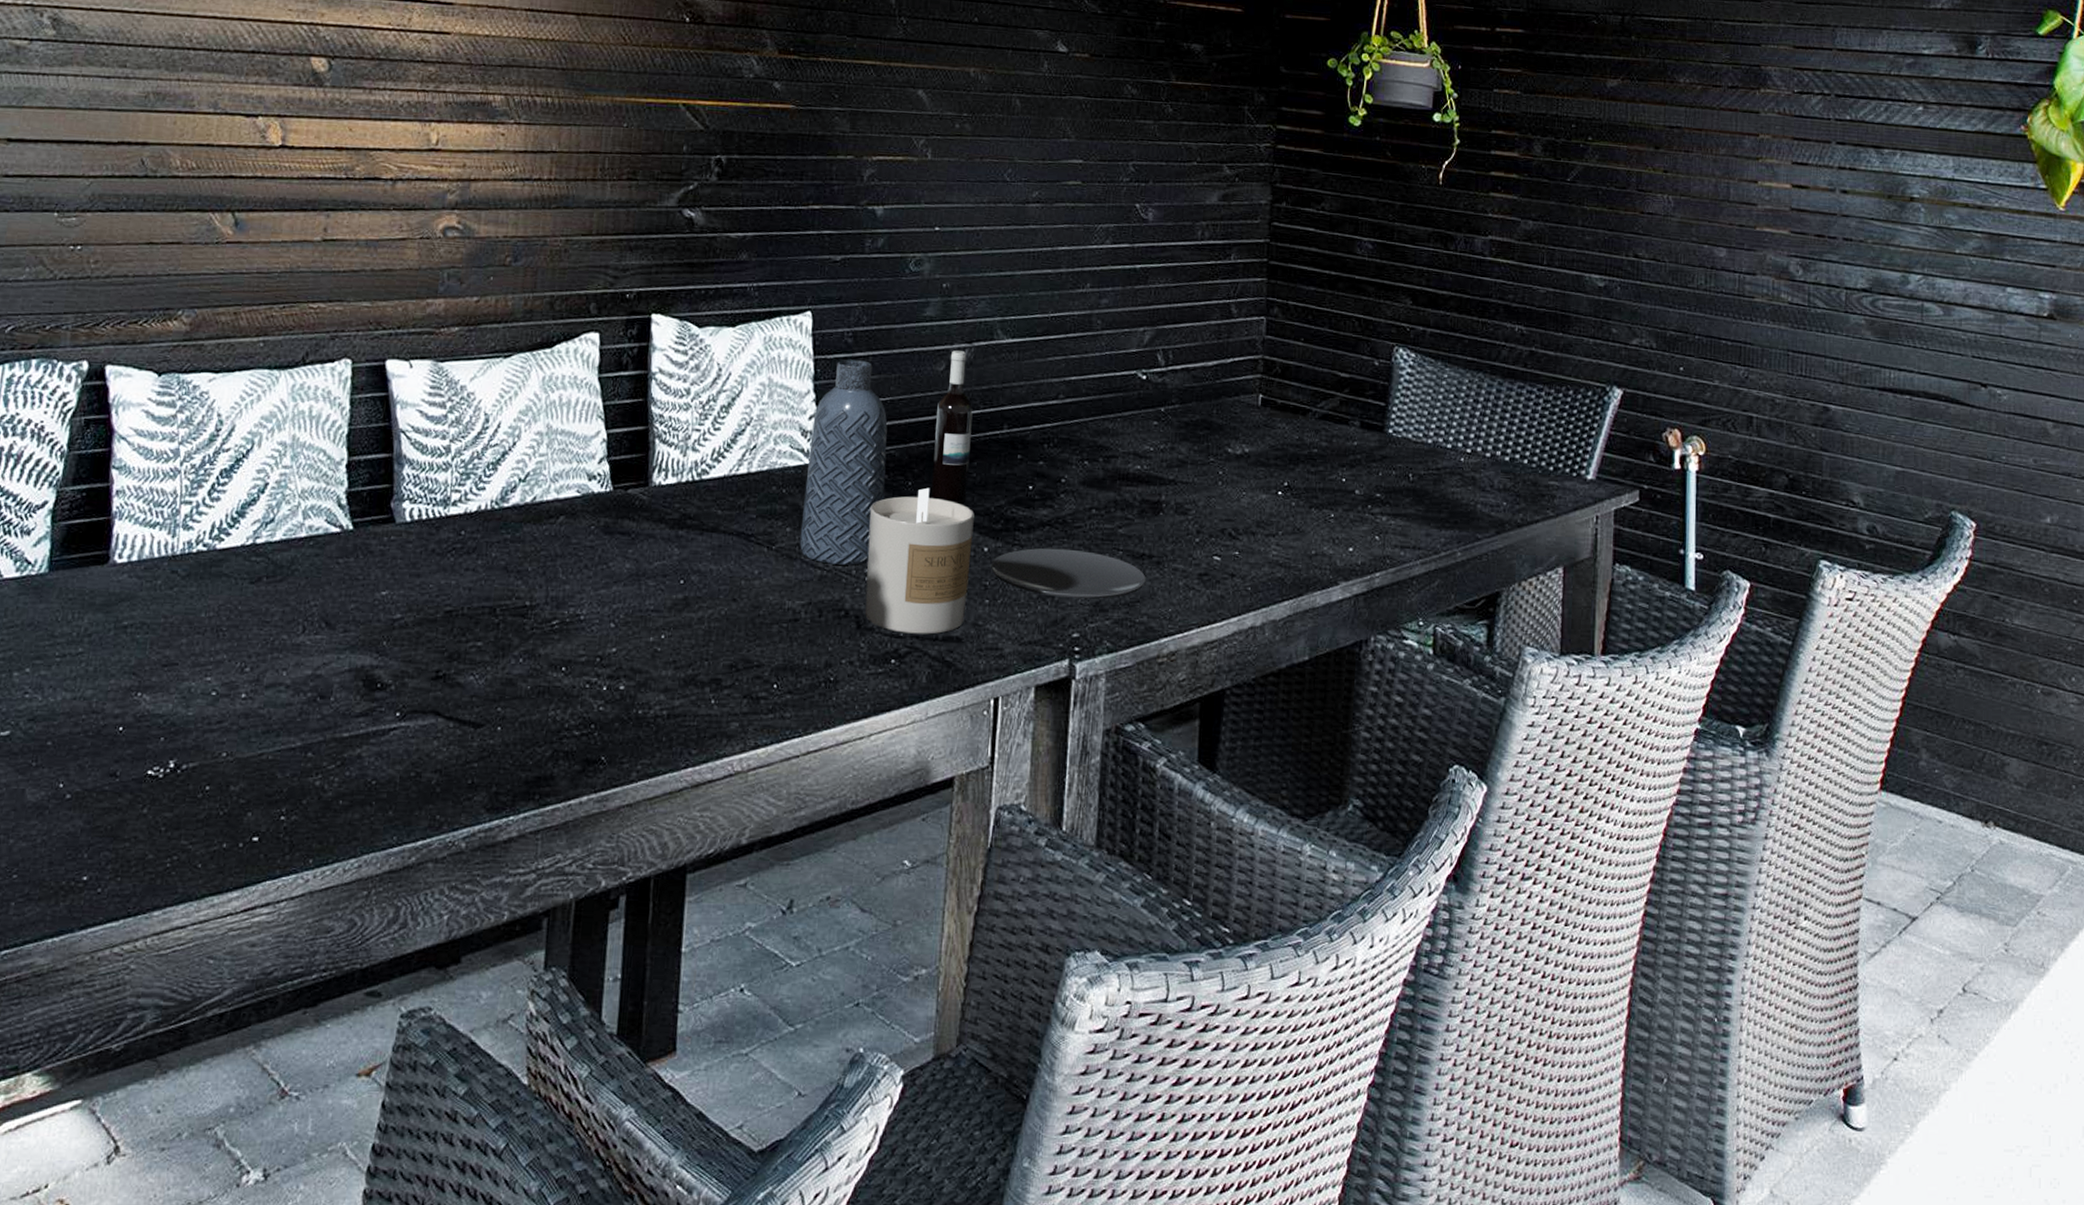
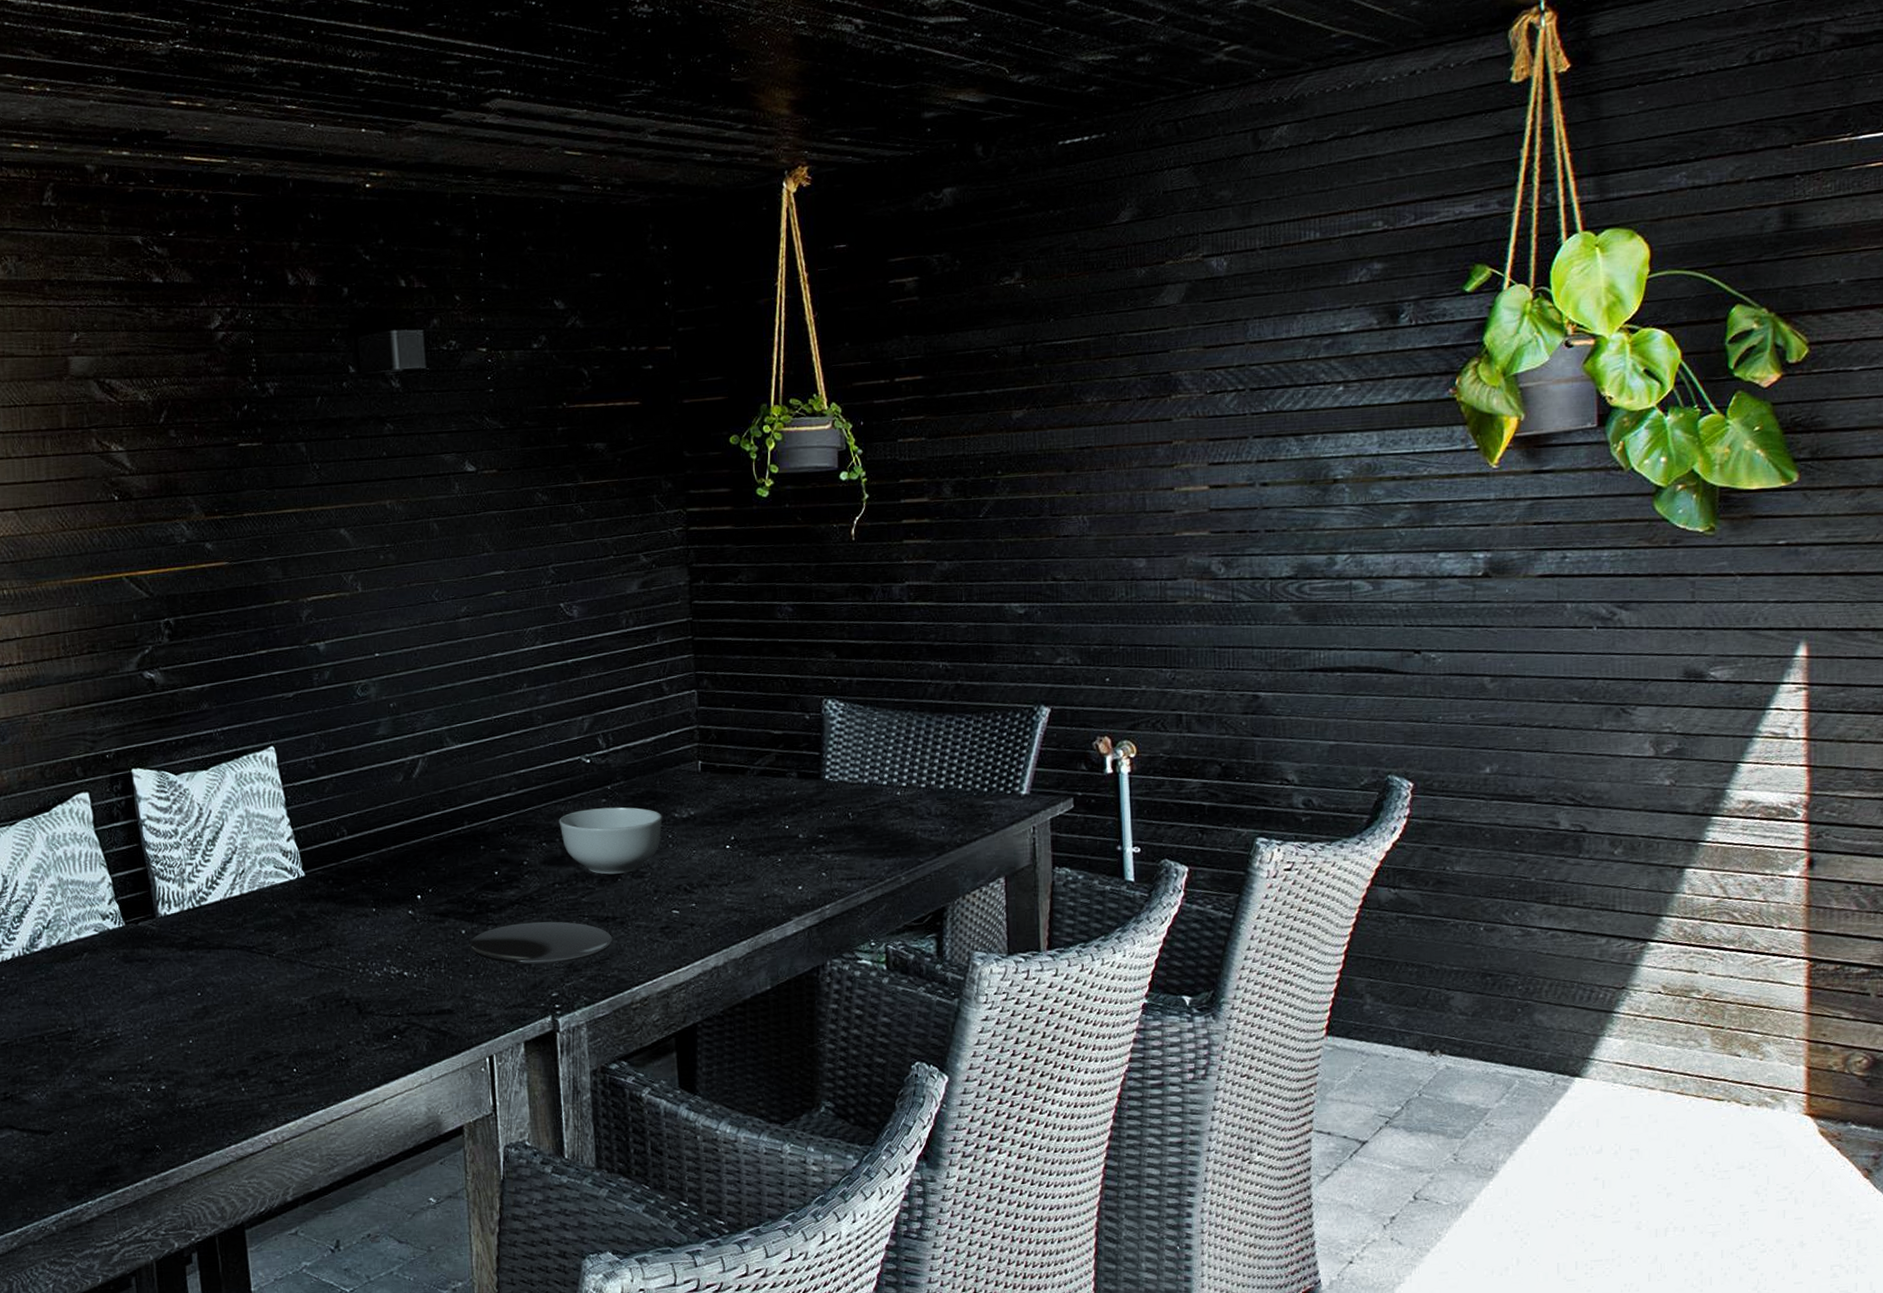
vase: present [799,359,888,565] -> none [291,783,366,963]
candle: present [865,487,975,635] -> none [354,885,453,1013]
wine bottle: present [931,350,973,505] -> none [401,761,440,897]
bowl: none [1105,430,1215,507] -> present [559,807,663,875]

